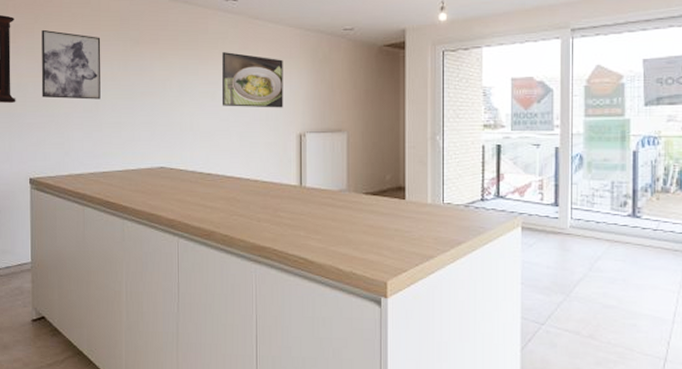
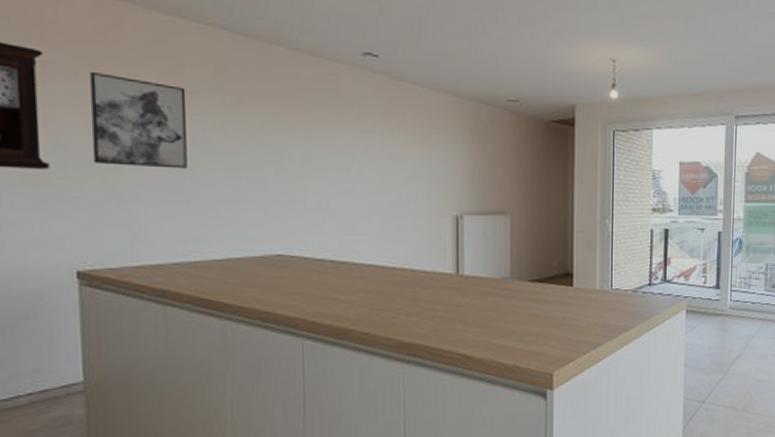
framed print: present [221,52,283,108] -> none [359,117,437,186]

